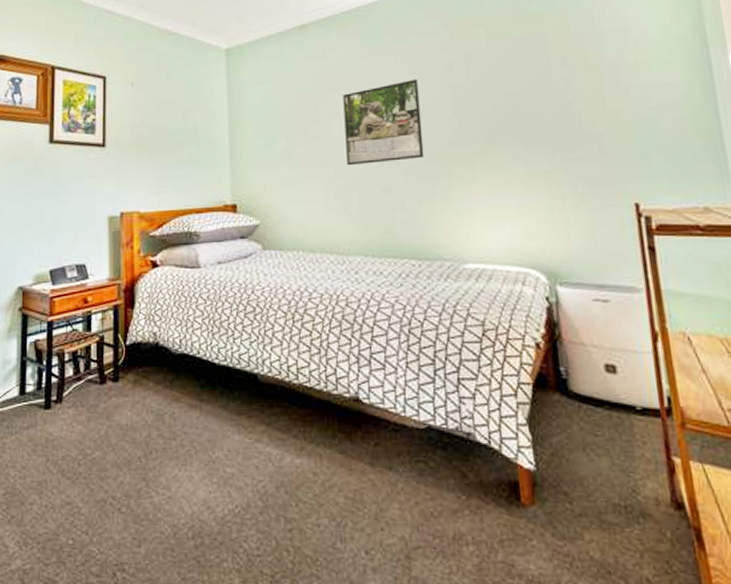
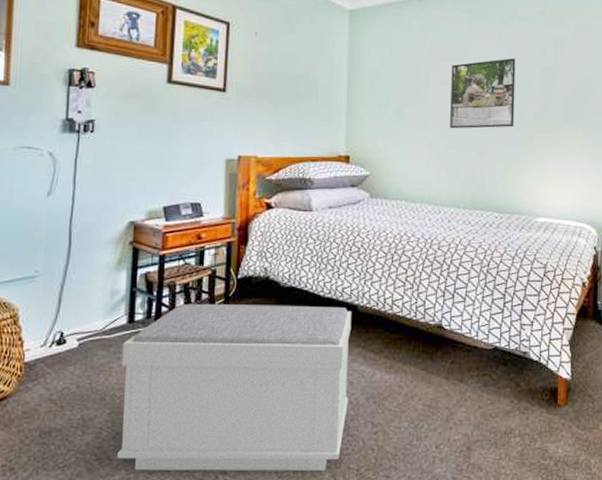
bench: none [13,374,255,575] -> present [117,304,352,472]

